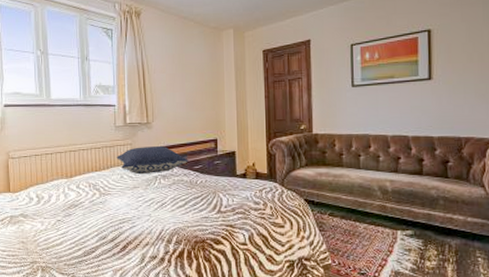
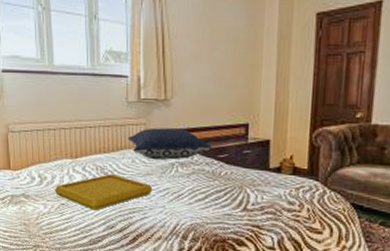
serving tray: none [51,190,140,224] -> present [54,174,153,210]

